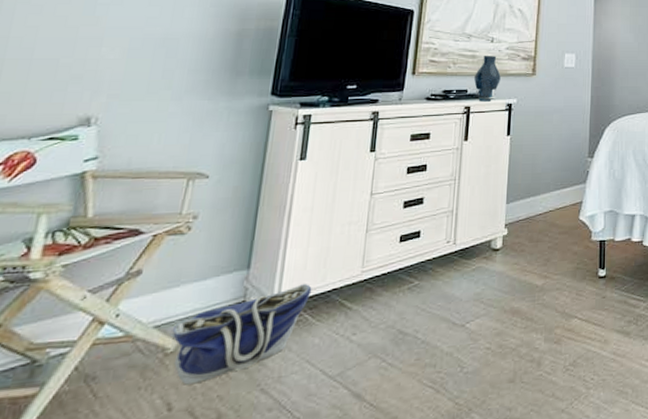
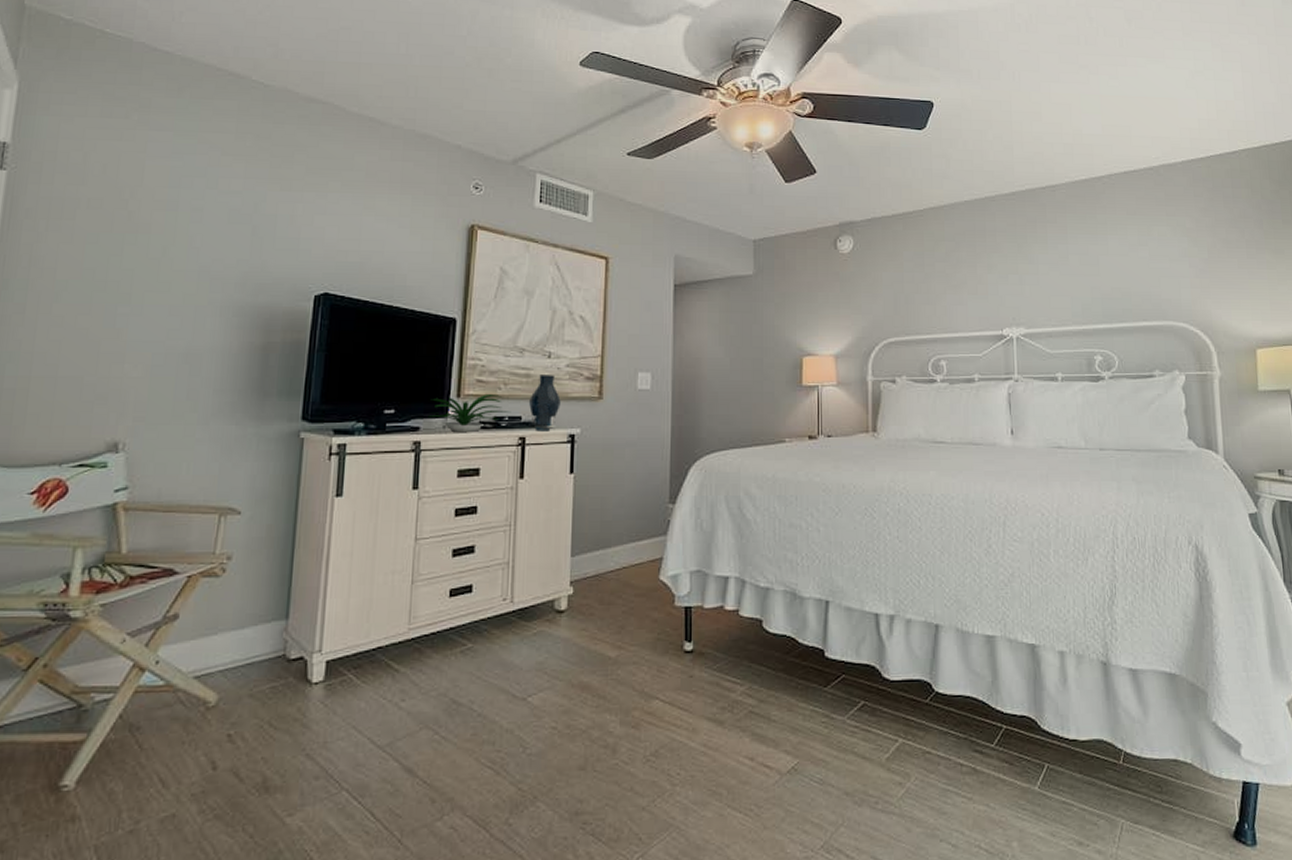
tote bag: present [169,284,312,385] -> none [210,640,355,743]
plant: none [386,72,459,104] -> present [427,395,511,433]

